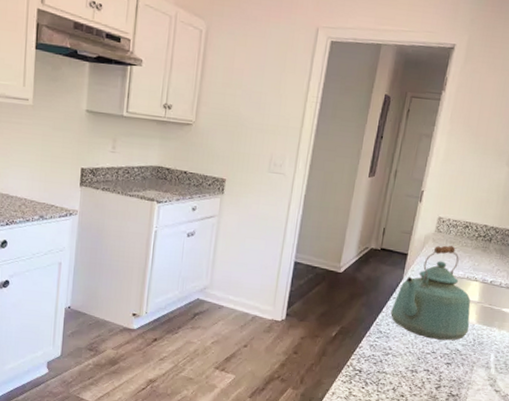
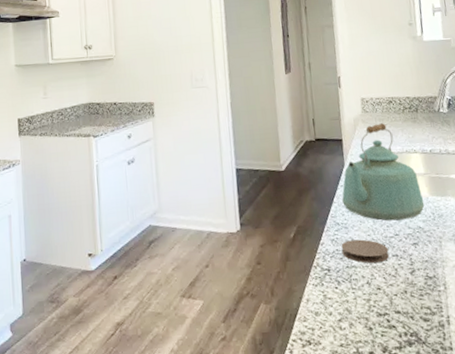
coaster: none [377,348,422,374] -> present [341,239,389,263]

